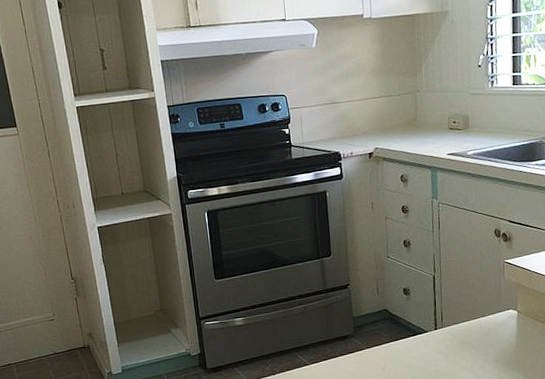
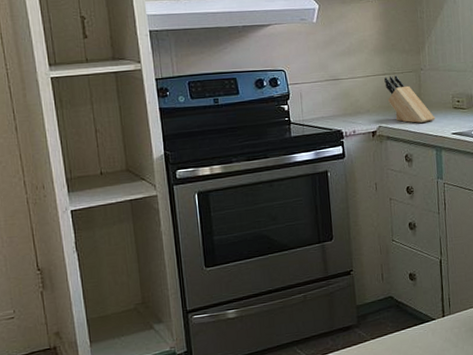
knife block: none [381,97,431,144] -> present [384,75,435,123]

